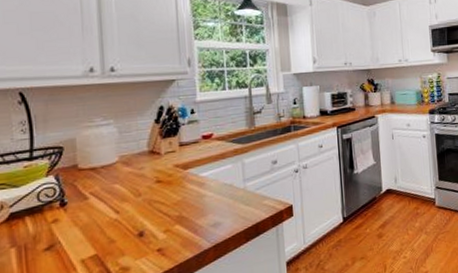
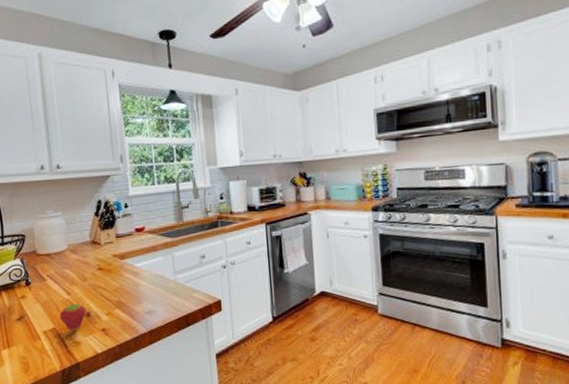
fruit: none [104,222,139,256] -> present [59,303,87,332]

